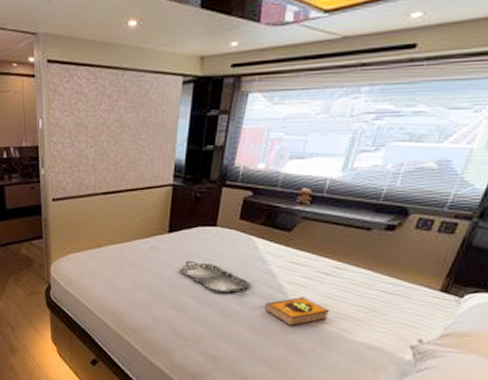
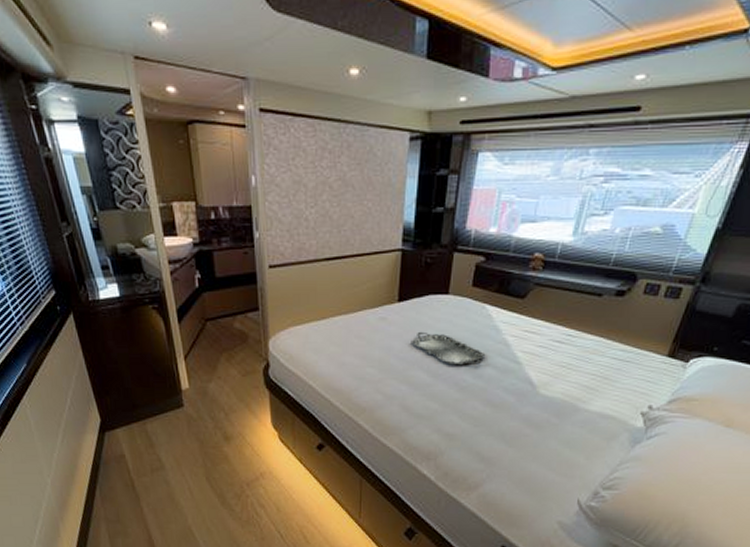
hardback book: present [264,296,329,326] -> none [499,366,564,398]

